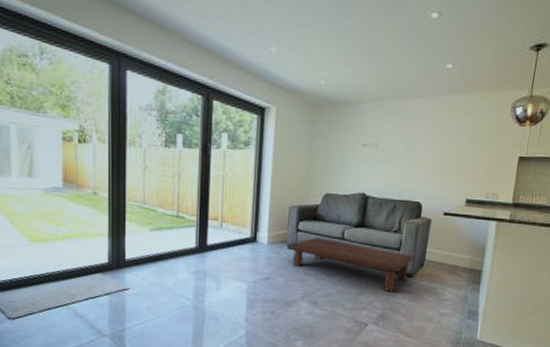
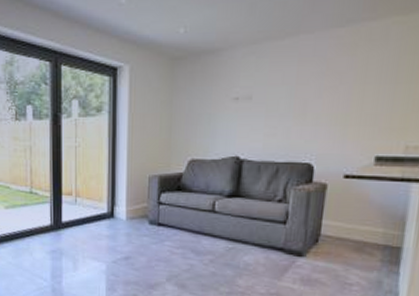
coffee table: present [288,237,416,292] -> none [149,210,307,275]

